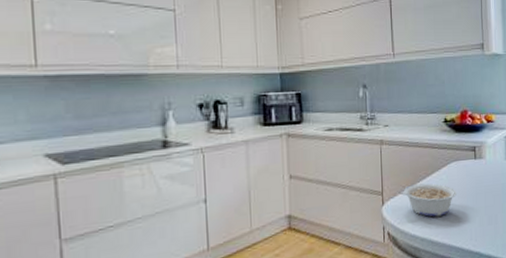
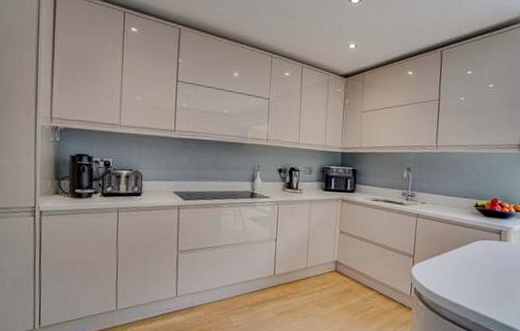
legume: present [397,183,456,217] -> none [426,254,479,283]

